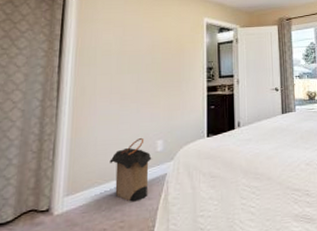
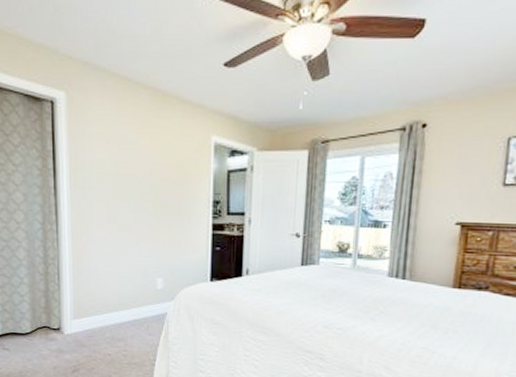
laundry hamper: present [109,137,152,202] -> none [110,272,152,335]

